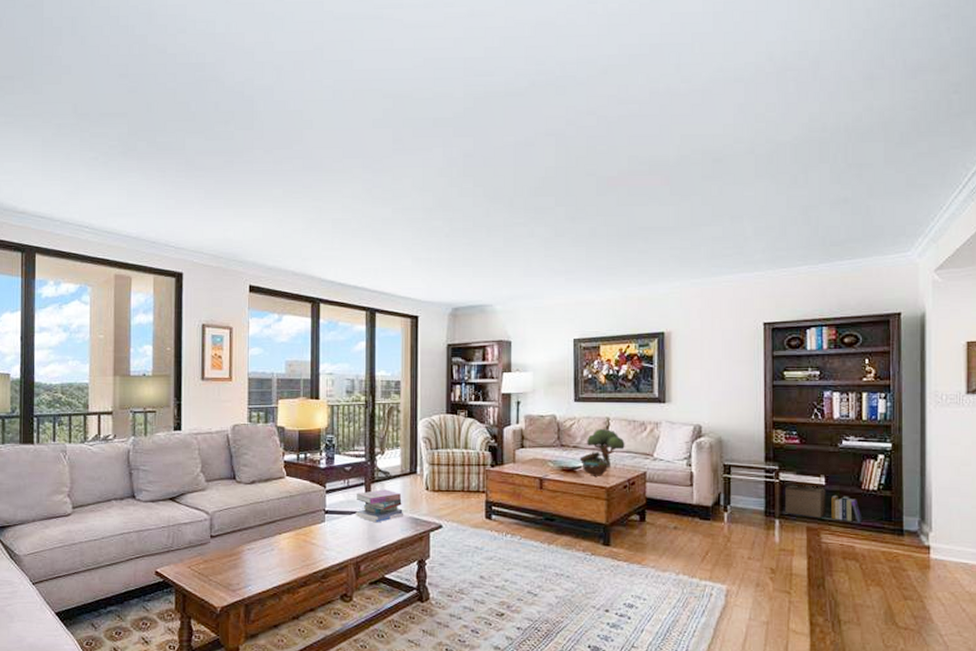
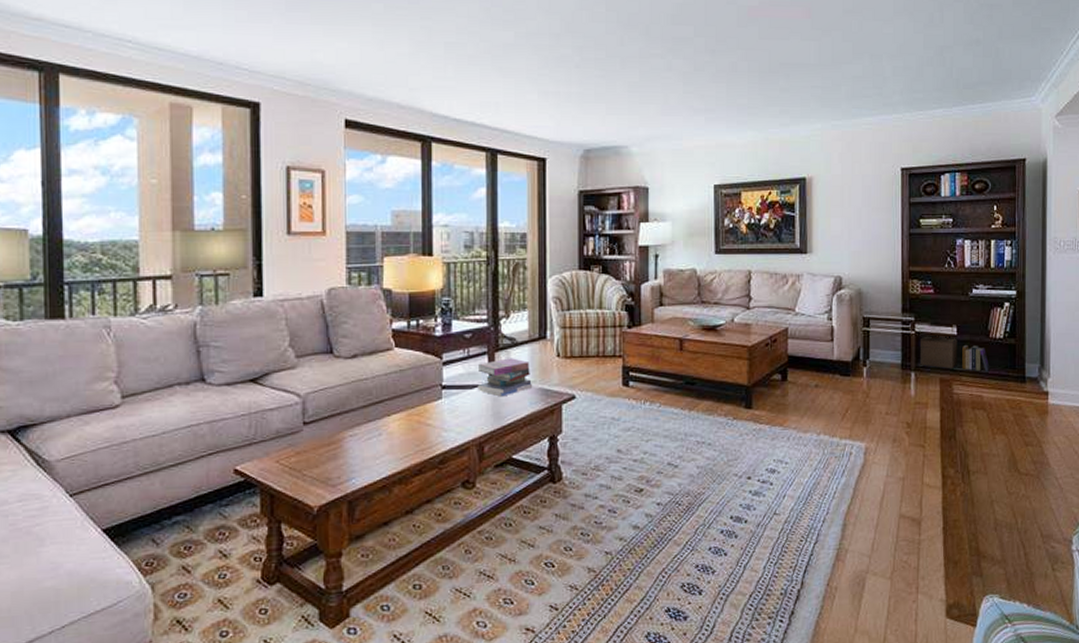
decorative tree: present [579,428,625,476] -> none [720,282,767,335]

